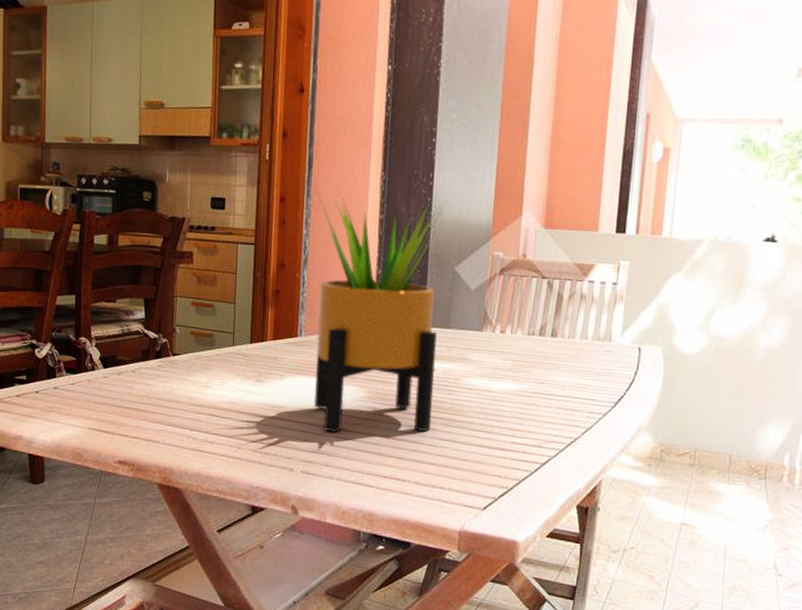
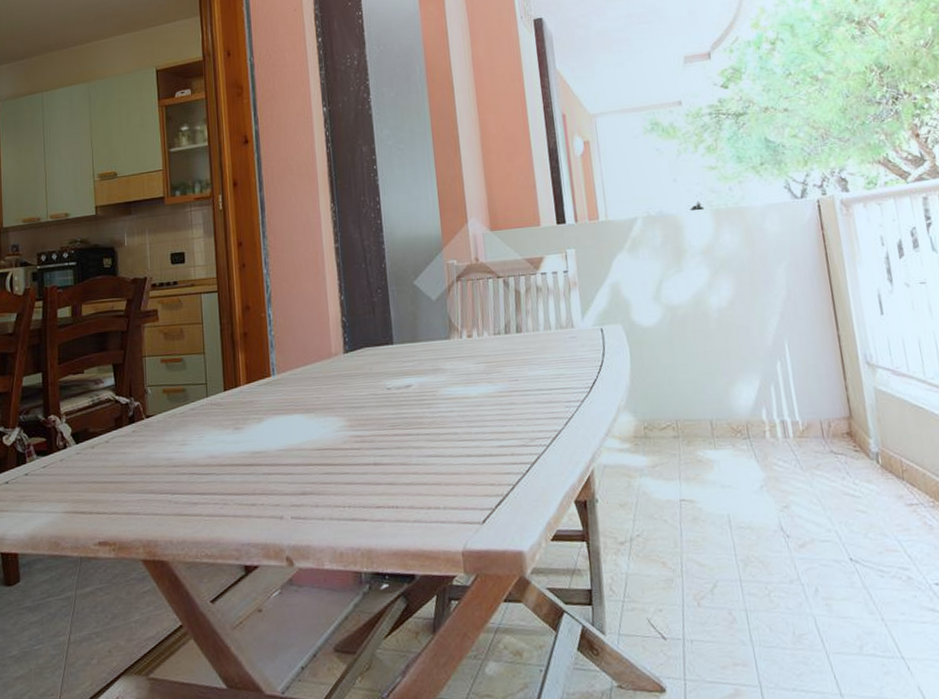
potted plant: present [313,188,448,433] -> none [270,218,416,470]

